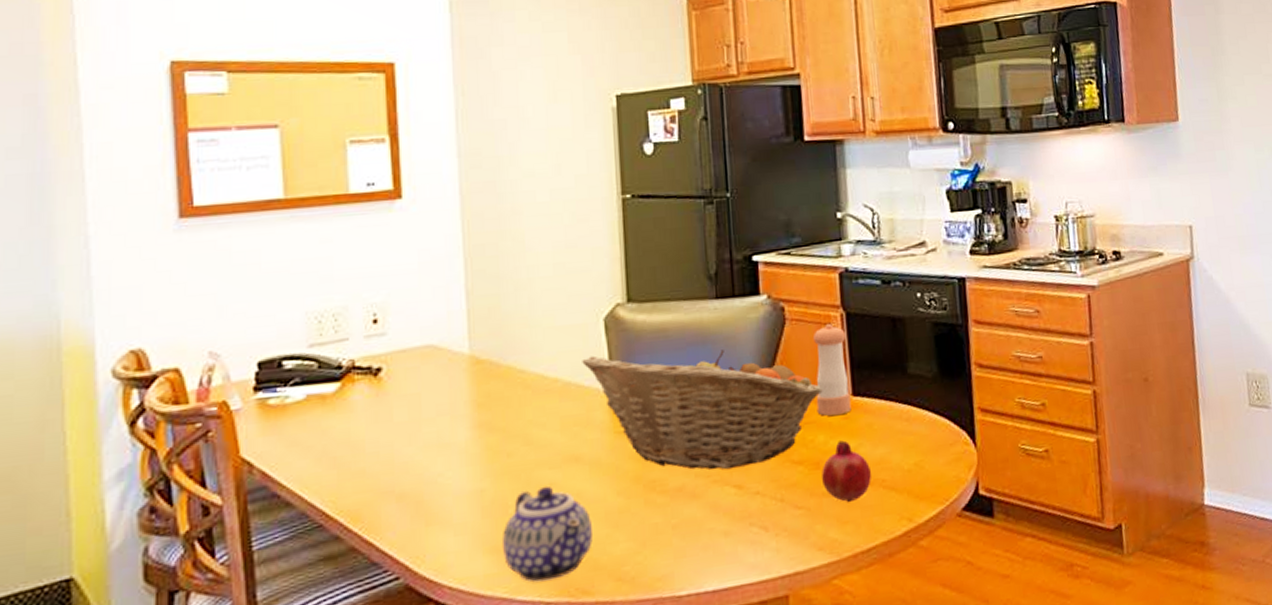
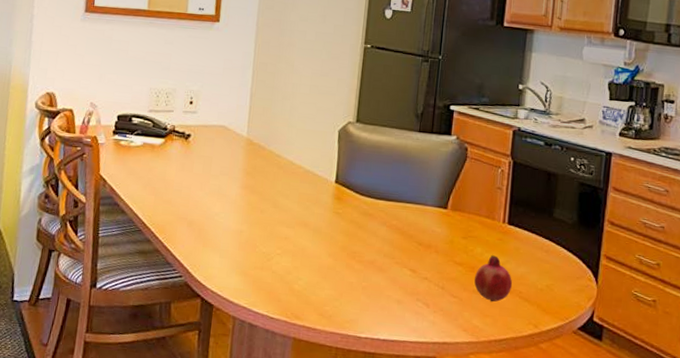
teapot: present [503,485,593,582] -> none [248,238,309,303]
fruit basket: present [582,349,823,470] -> none [319,155,486,258]
pepper shaker: present [814,324,852,416] -> none [479,167,511,236]

